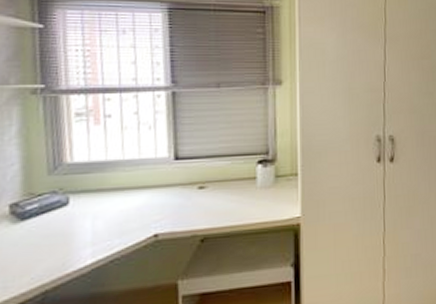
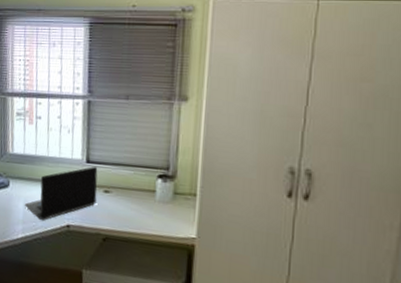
laptop computer: none [92,163,190,236] -> present [24,166,98,221]

